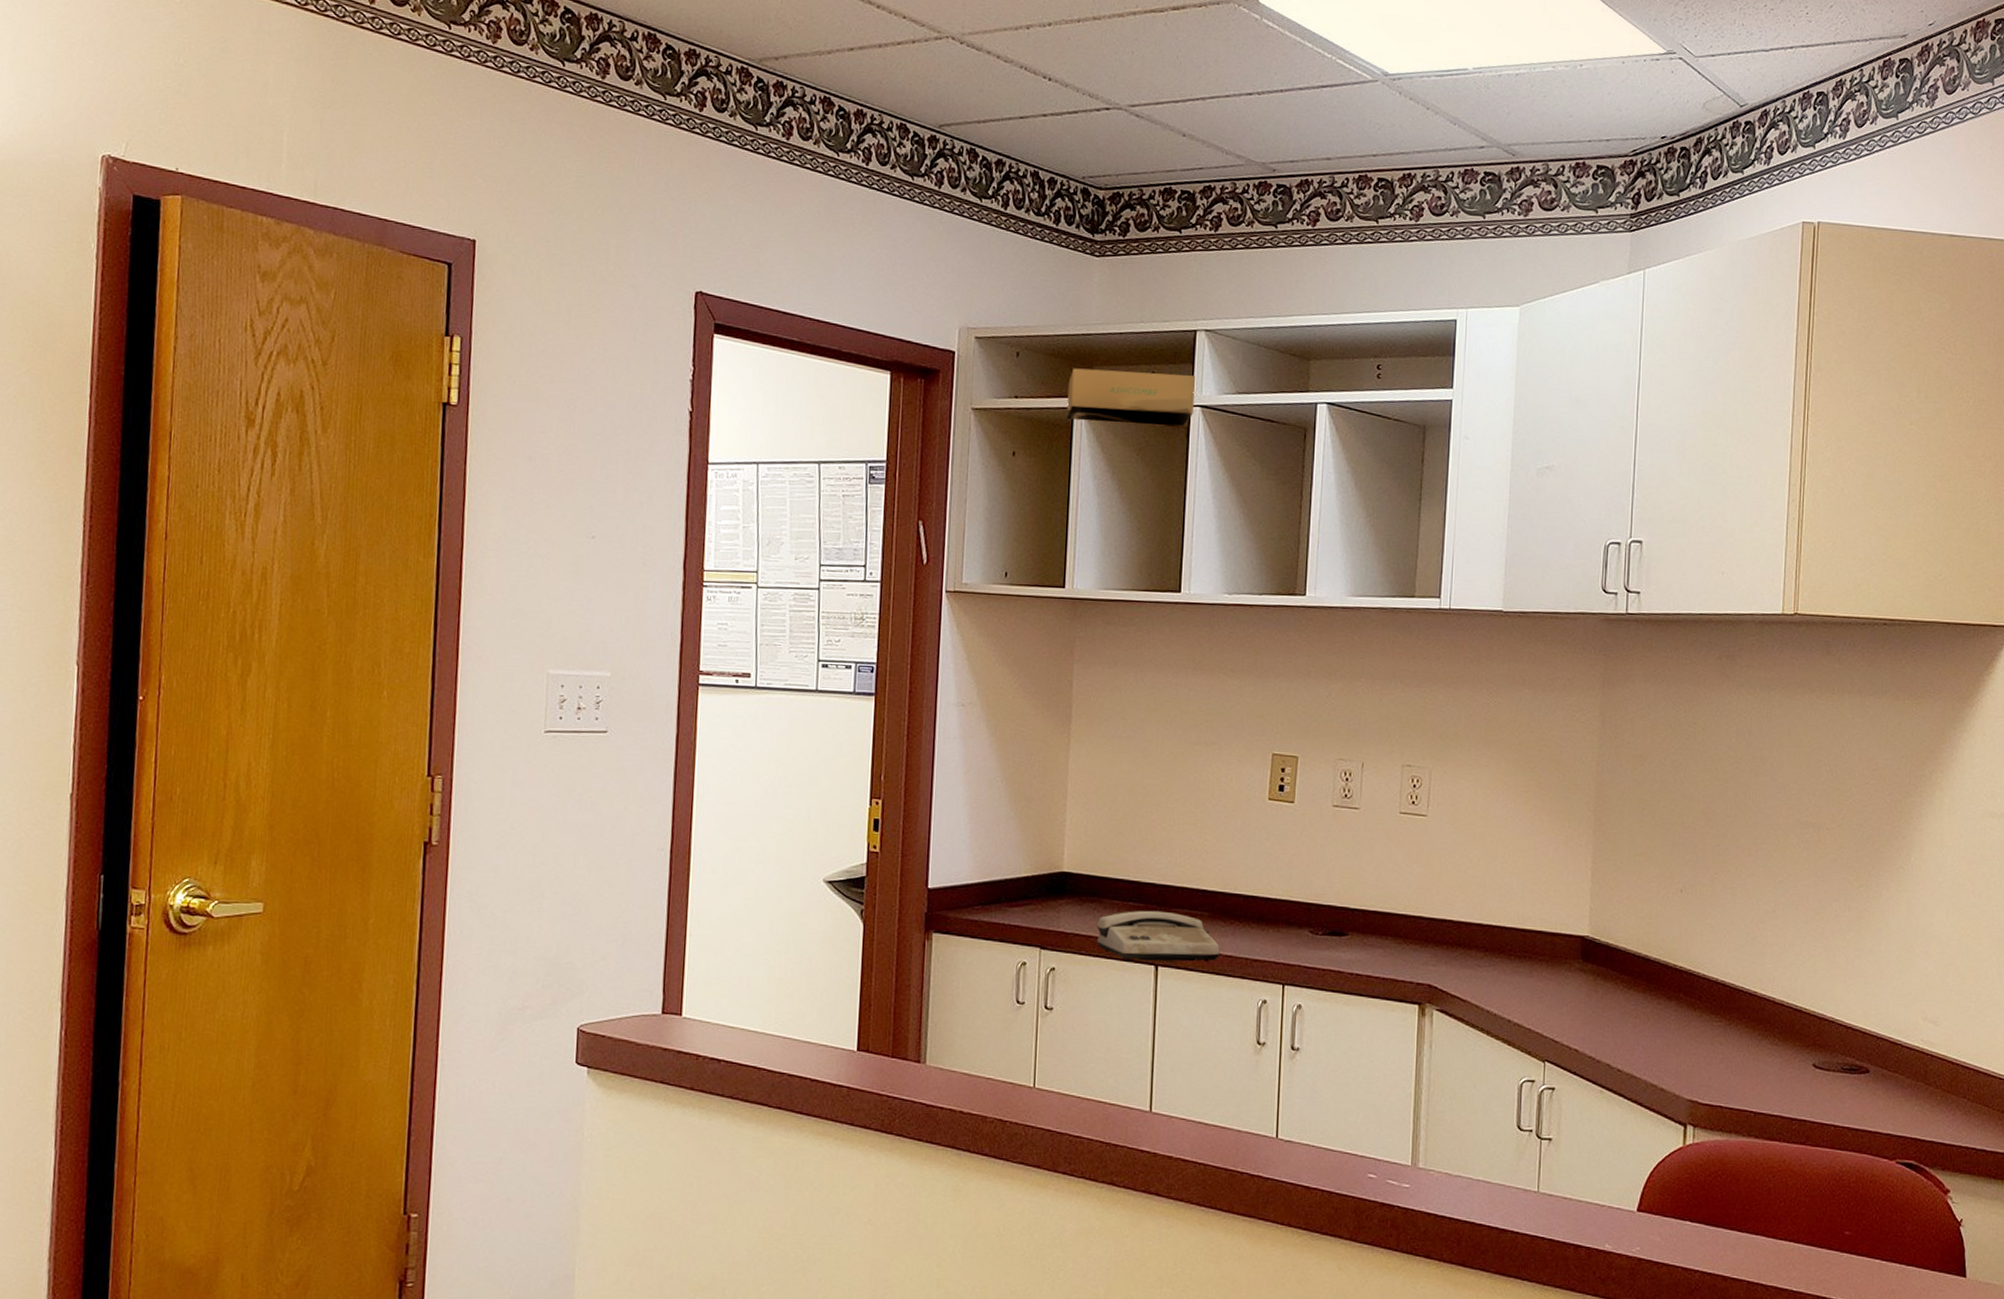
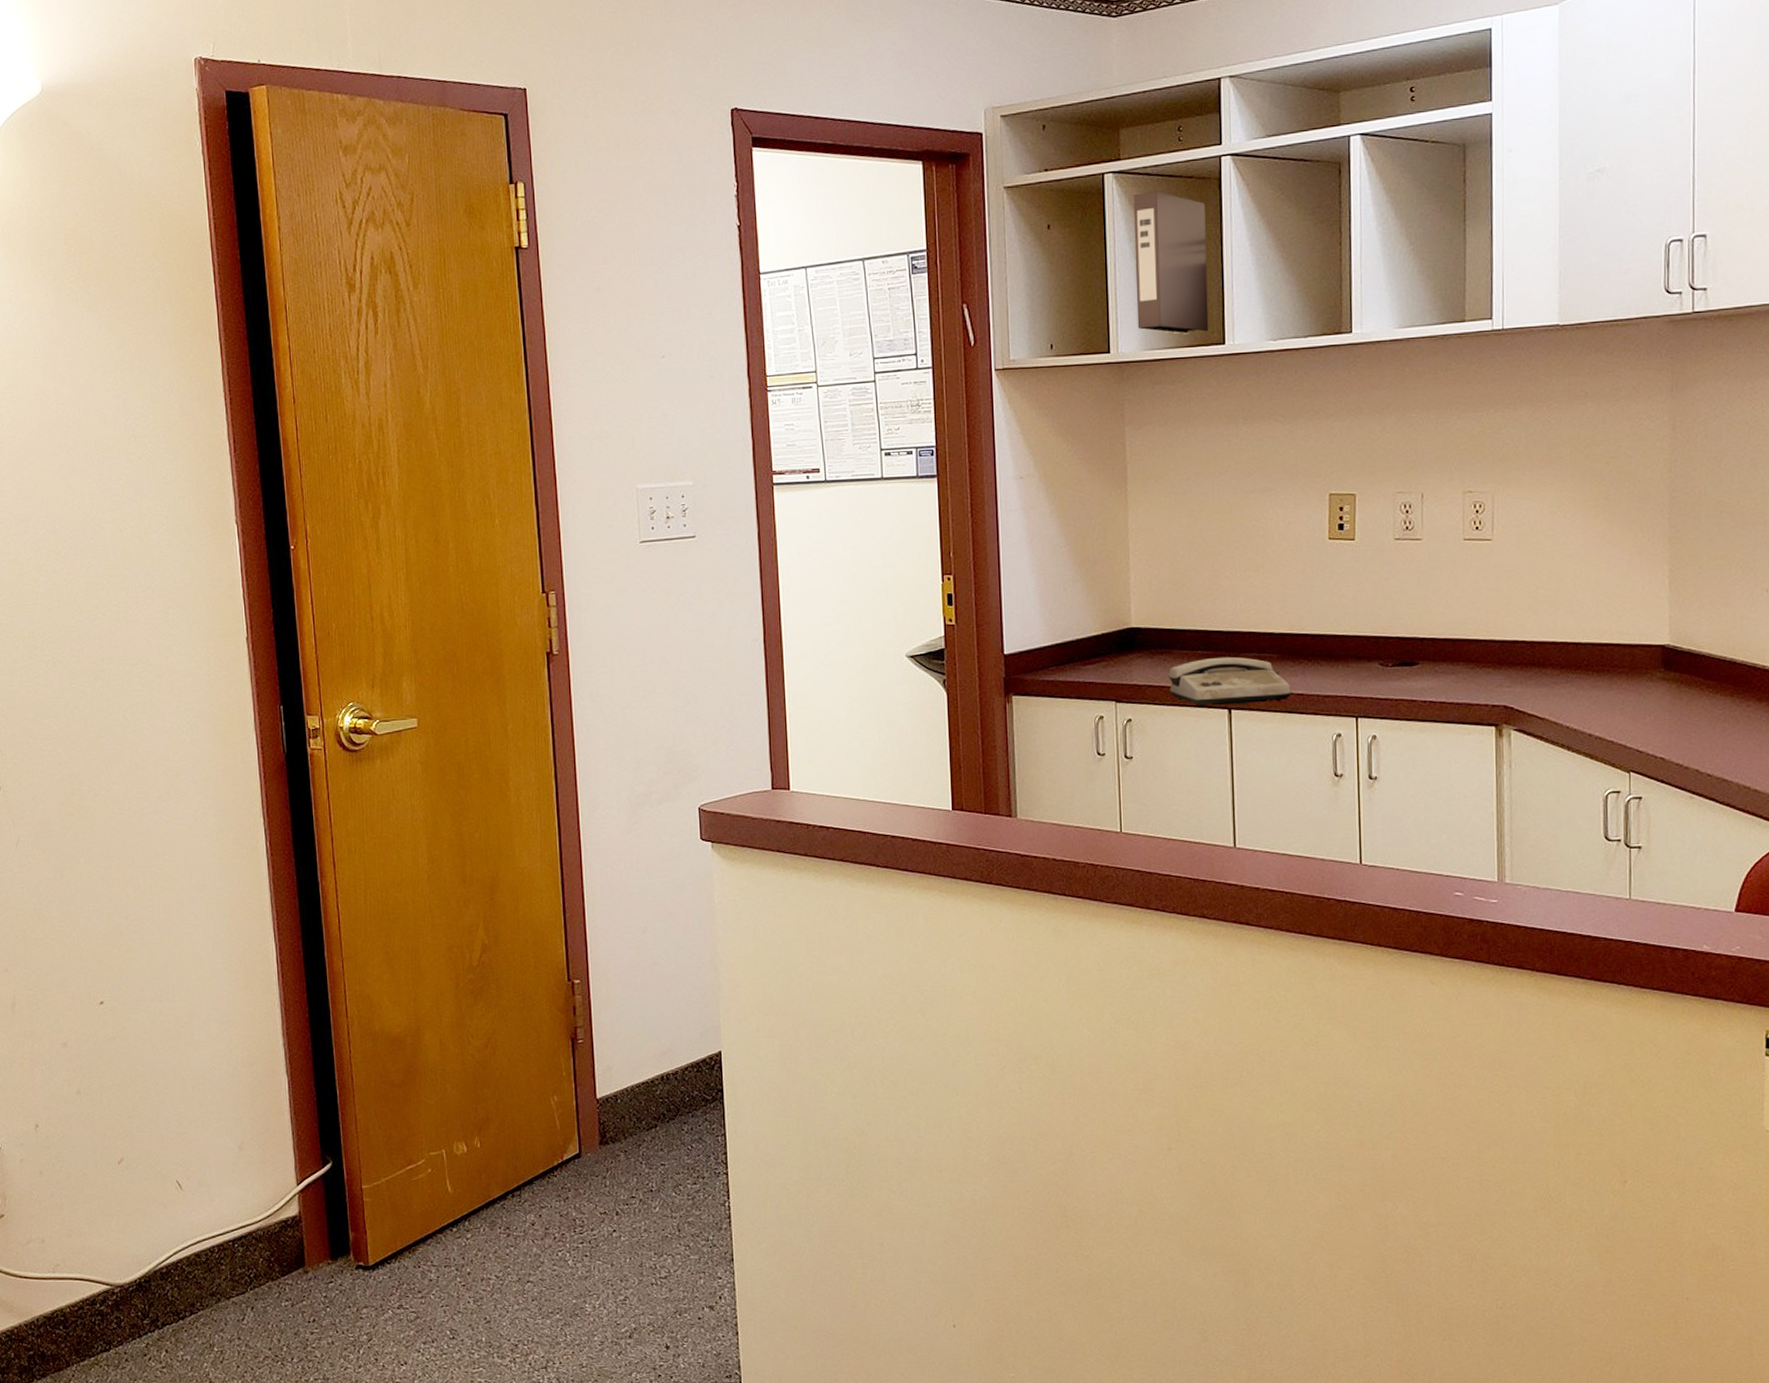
box: present [1066,368,1195,426] -> none [1096,125,1224,186]
binder: none [1095,432,1172,578] -> present [1134,191,1209,334]

